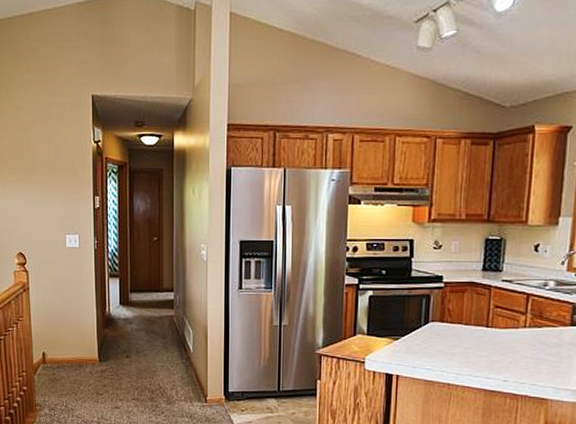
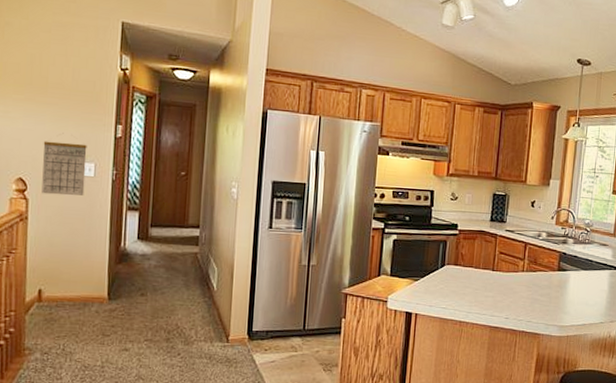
calendar: none [36,208,72,267] -> present [41,133,87,196]

